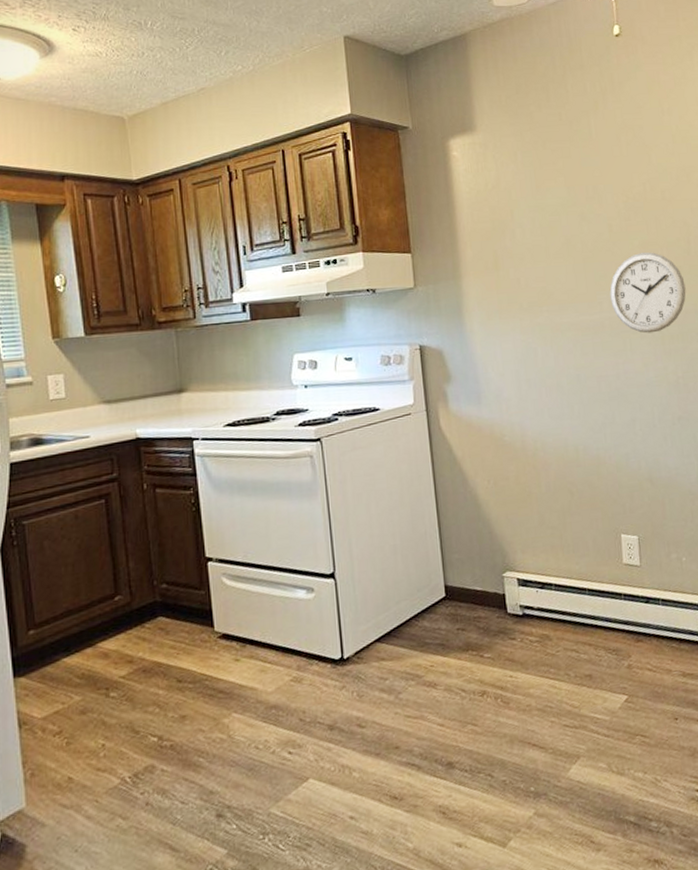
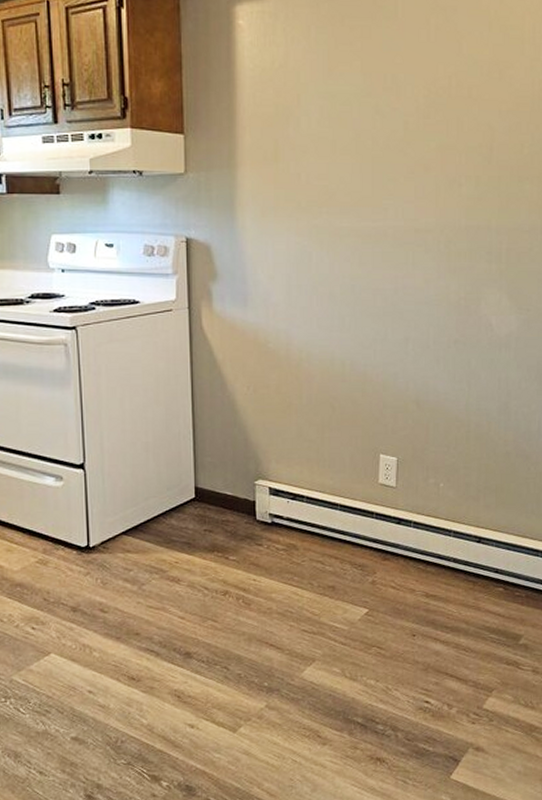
wall clock: present [609,252,686,333] -> none [397,157,481,247]

